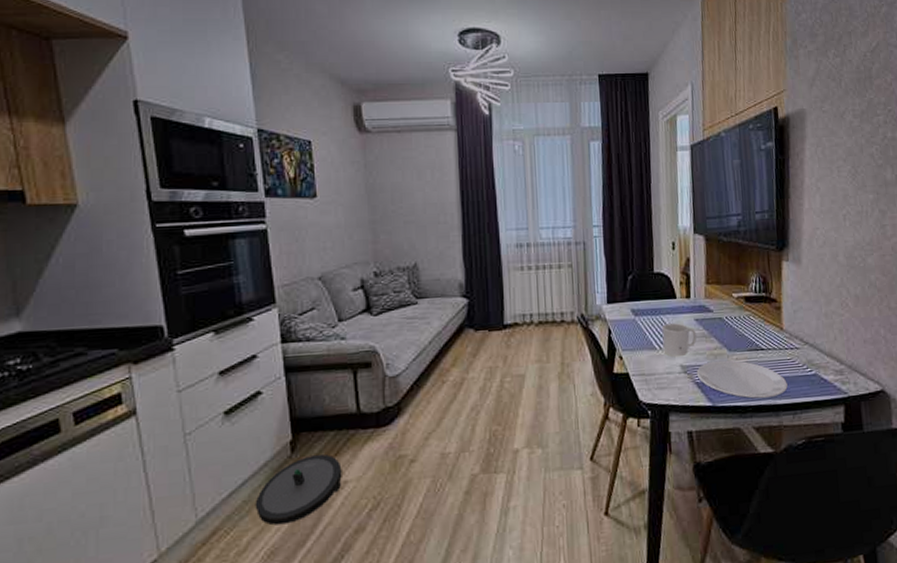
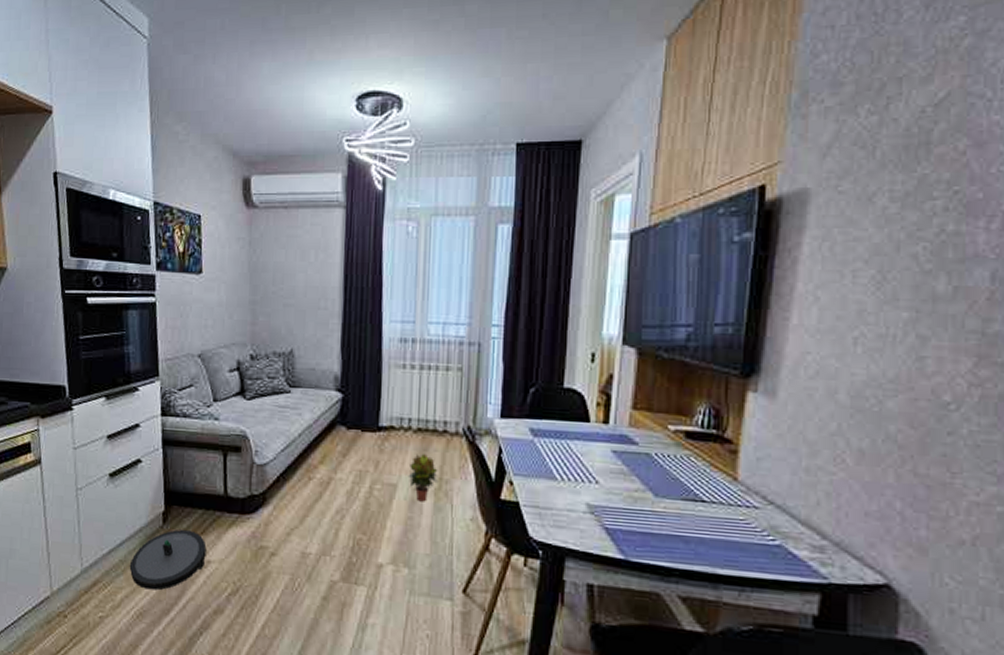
potted plant: none [534,343,560,387] -> present [408,453,438,502]
mug: present [662,323,697,357] -> none [566,451,612,494]
plate: present [696,359,788,400] -> none [607,505,735,565]

